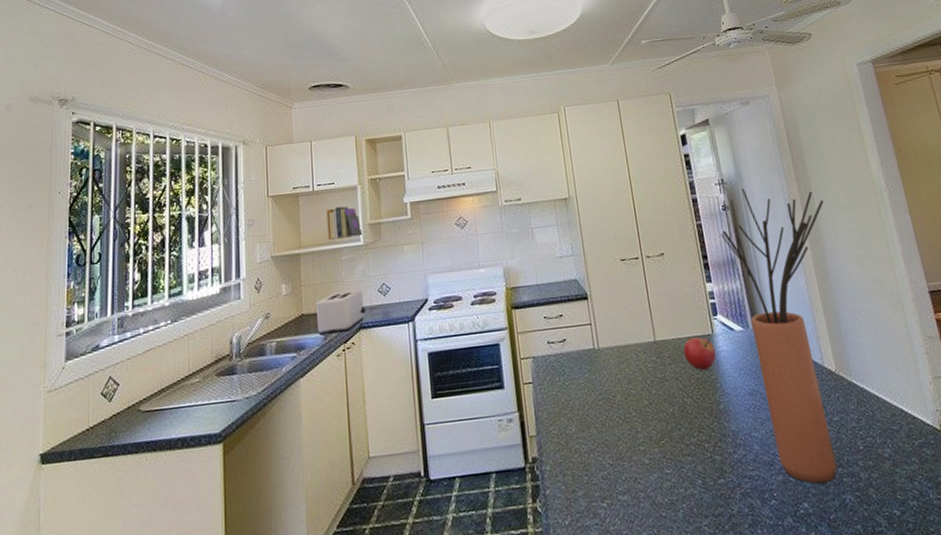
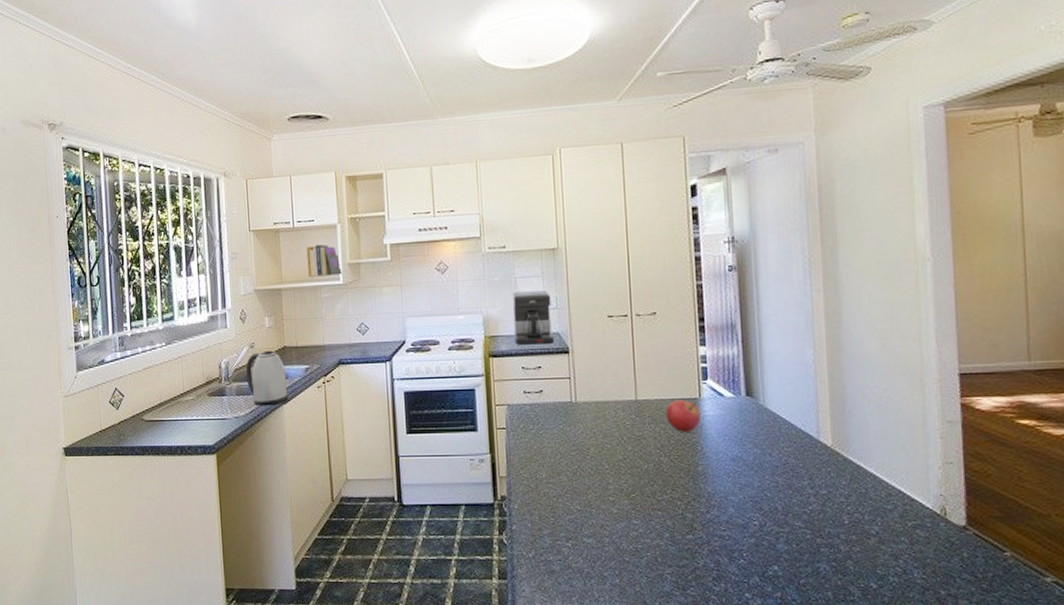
kettle: none [259,319,305,383] -> present [245,350,288,406]
toaster: present [315,289,366,336] -> none [297,326,345,367]
coffee maker: none [531,239,572,295] -> present [513,290,553,345]
vase: present [720,188,837,484] -> none [723,248,851,550]

